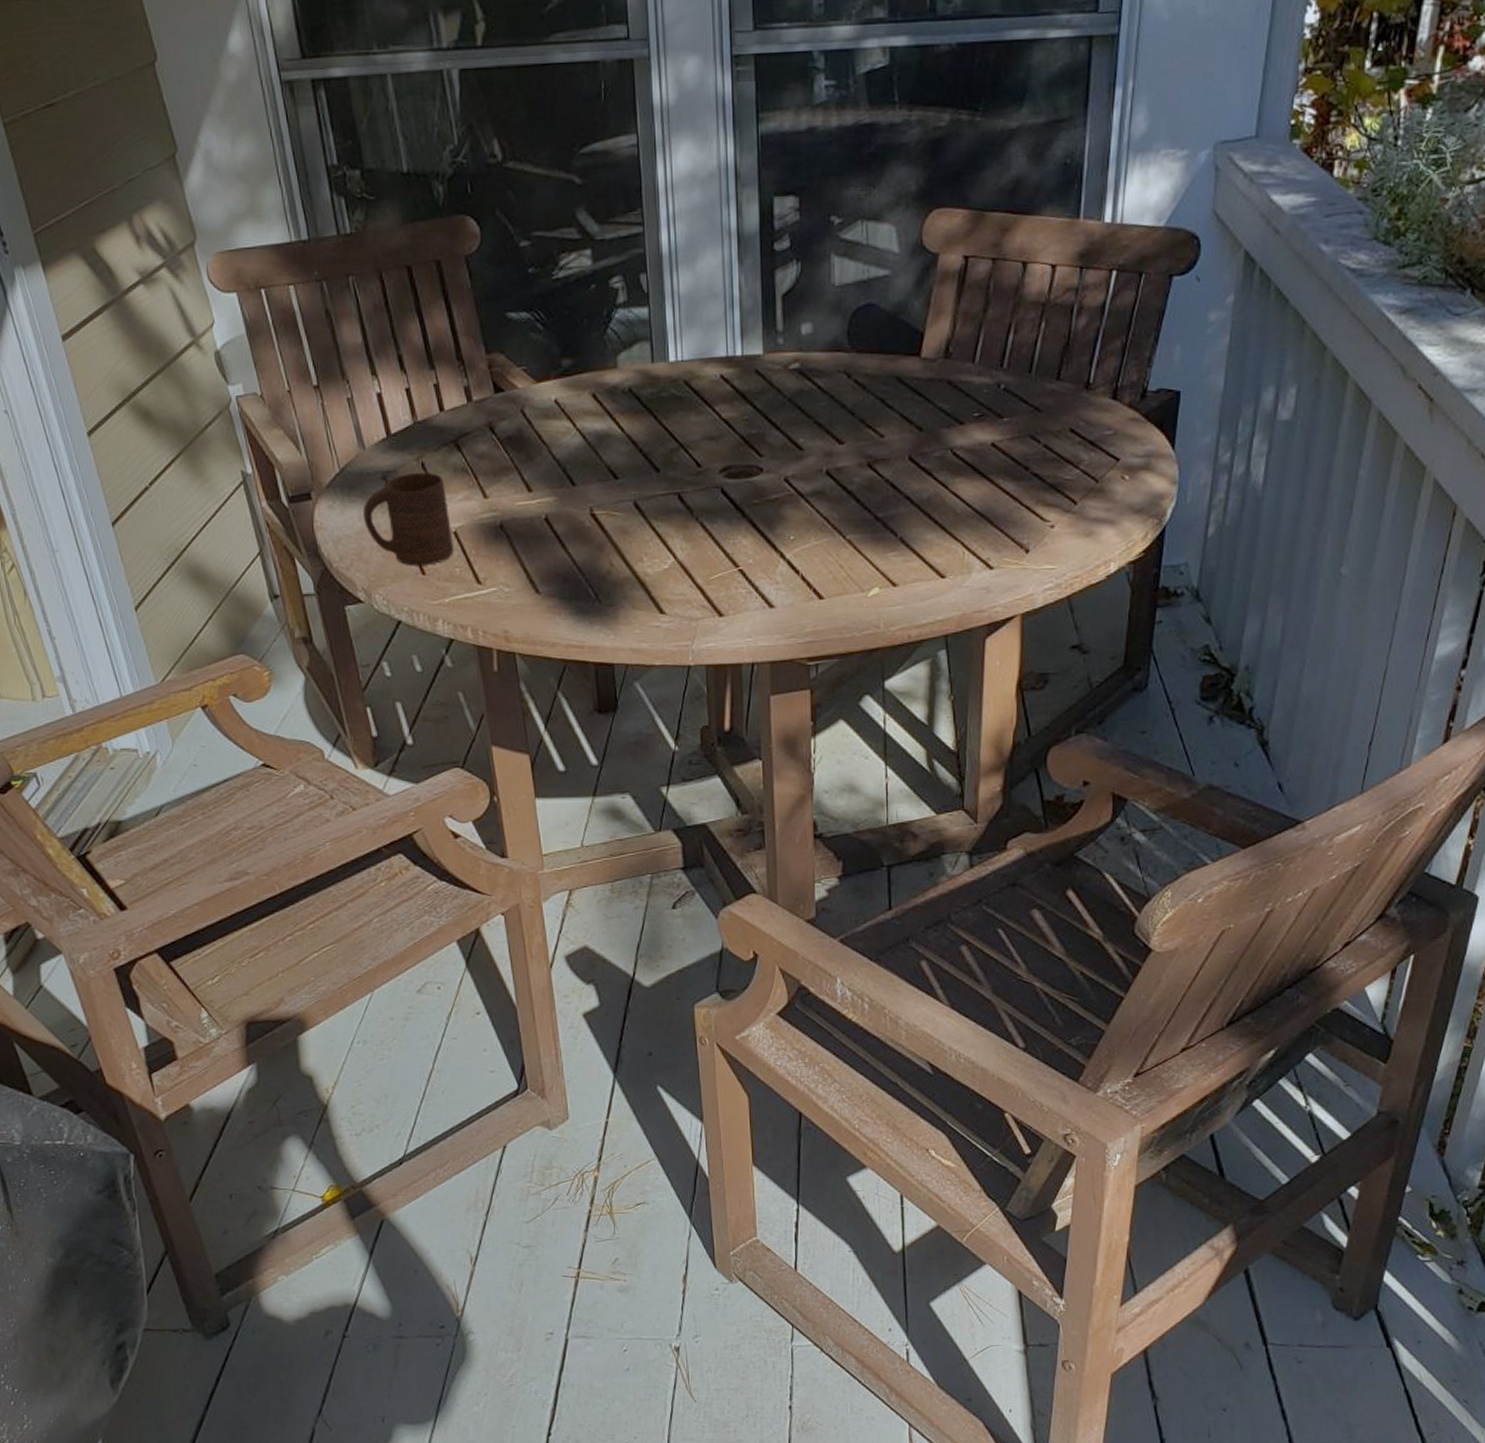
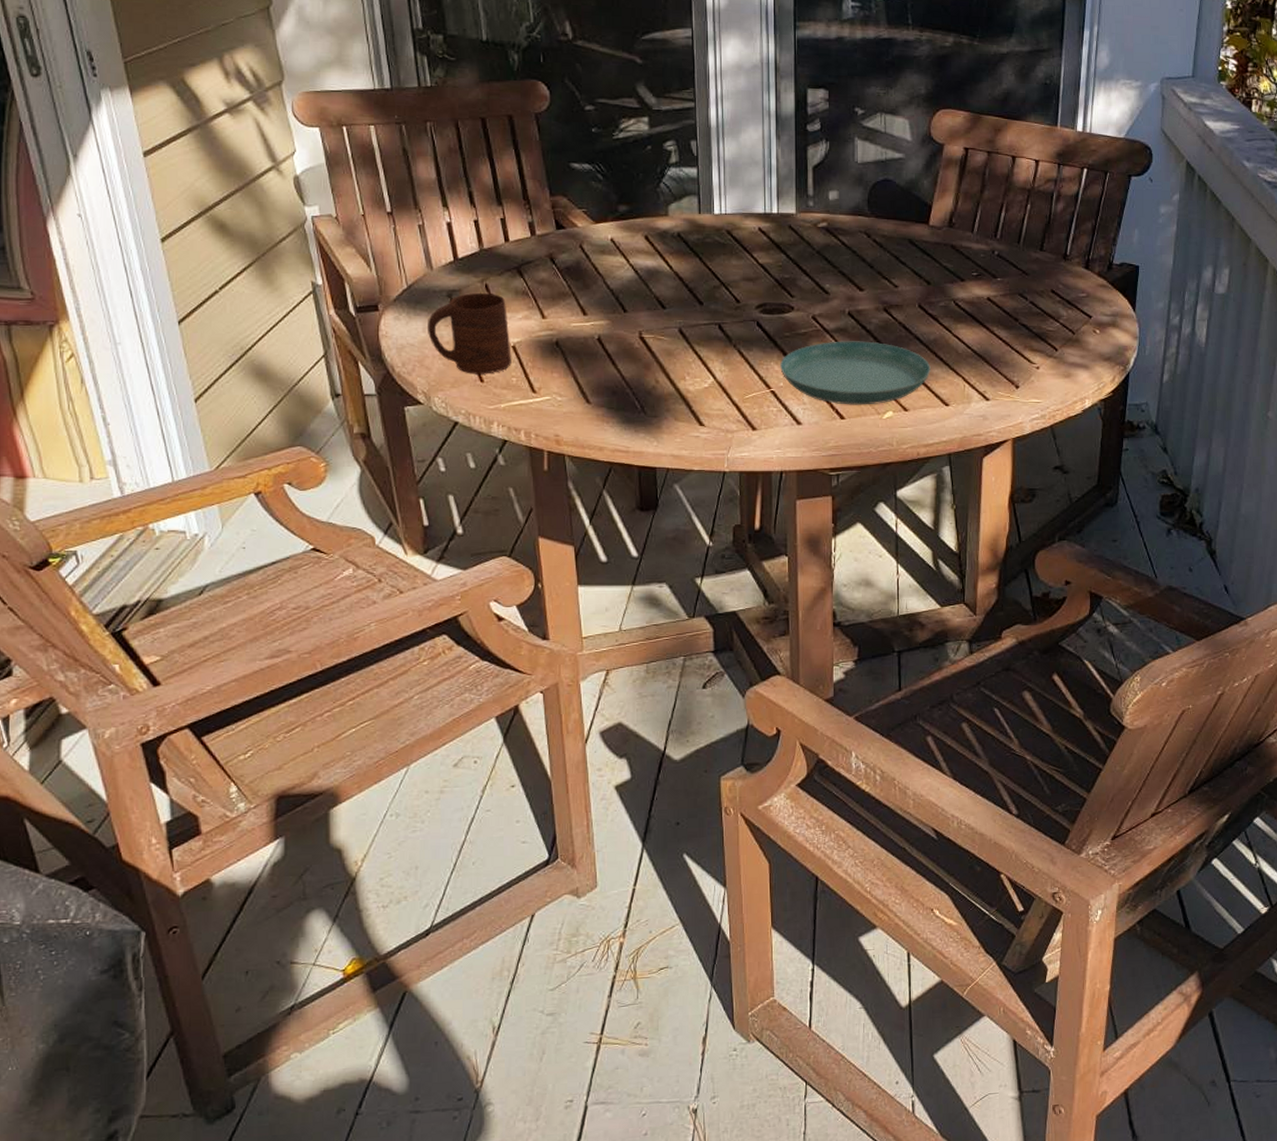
saucer: none [749,504,924,582] -> present [780,341,931,405]

